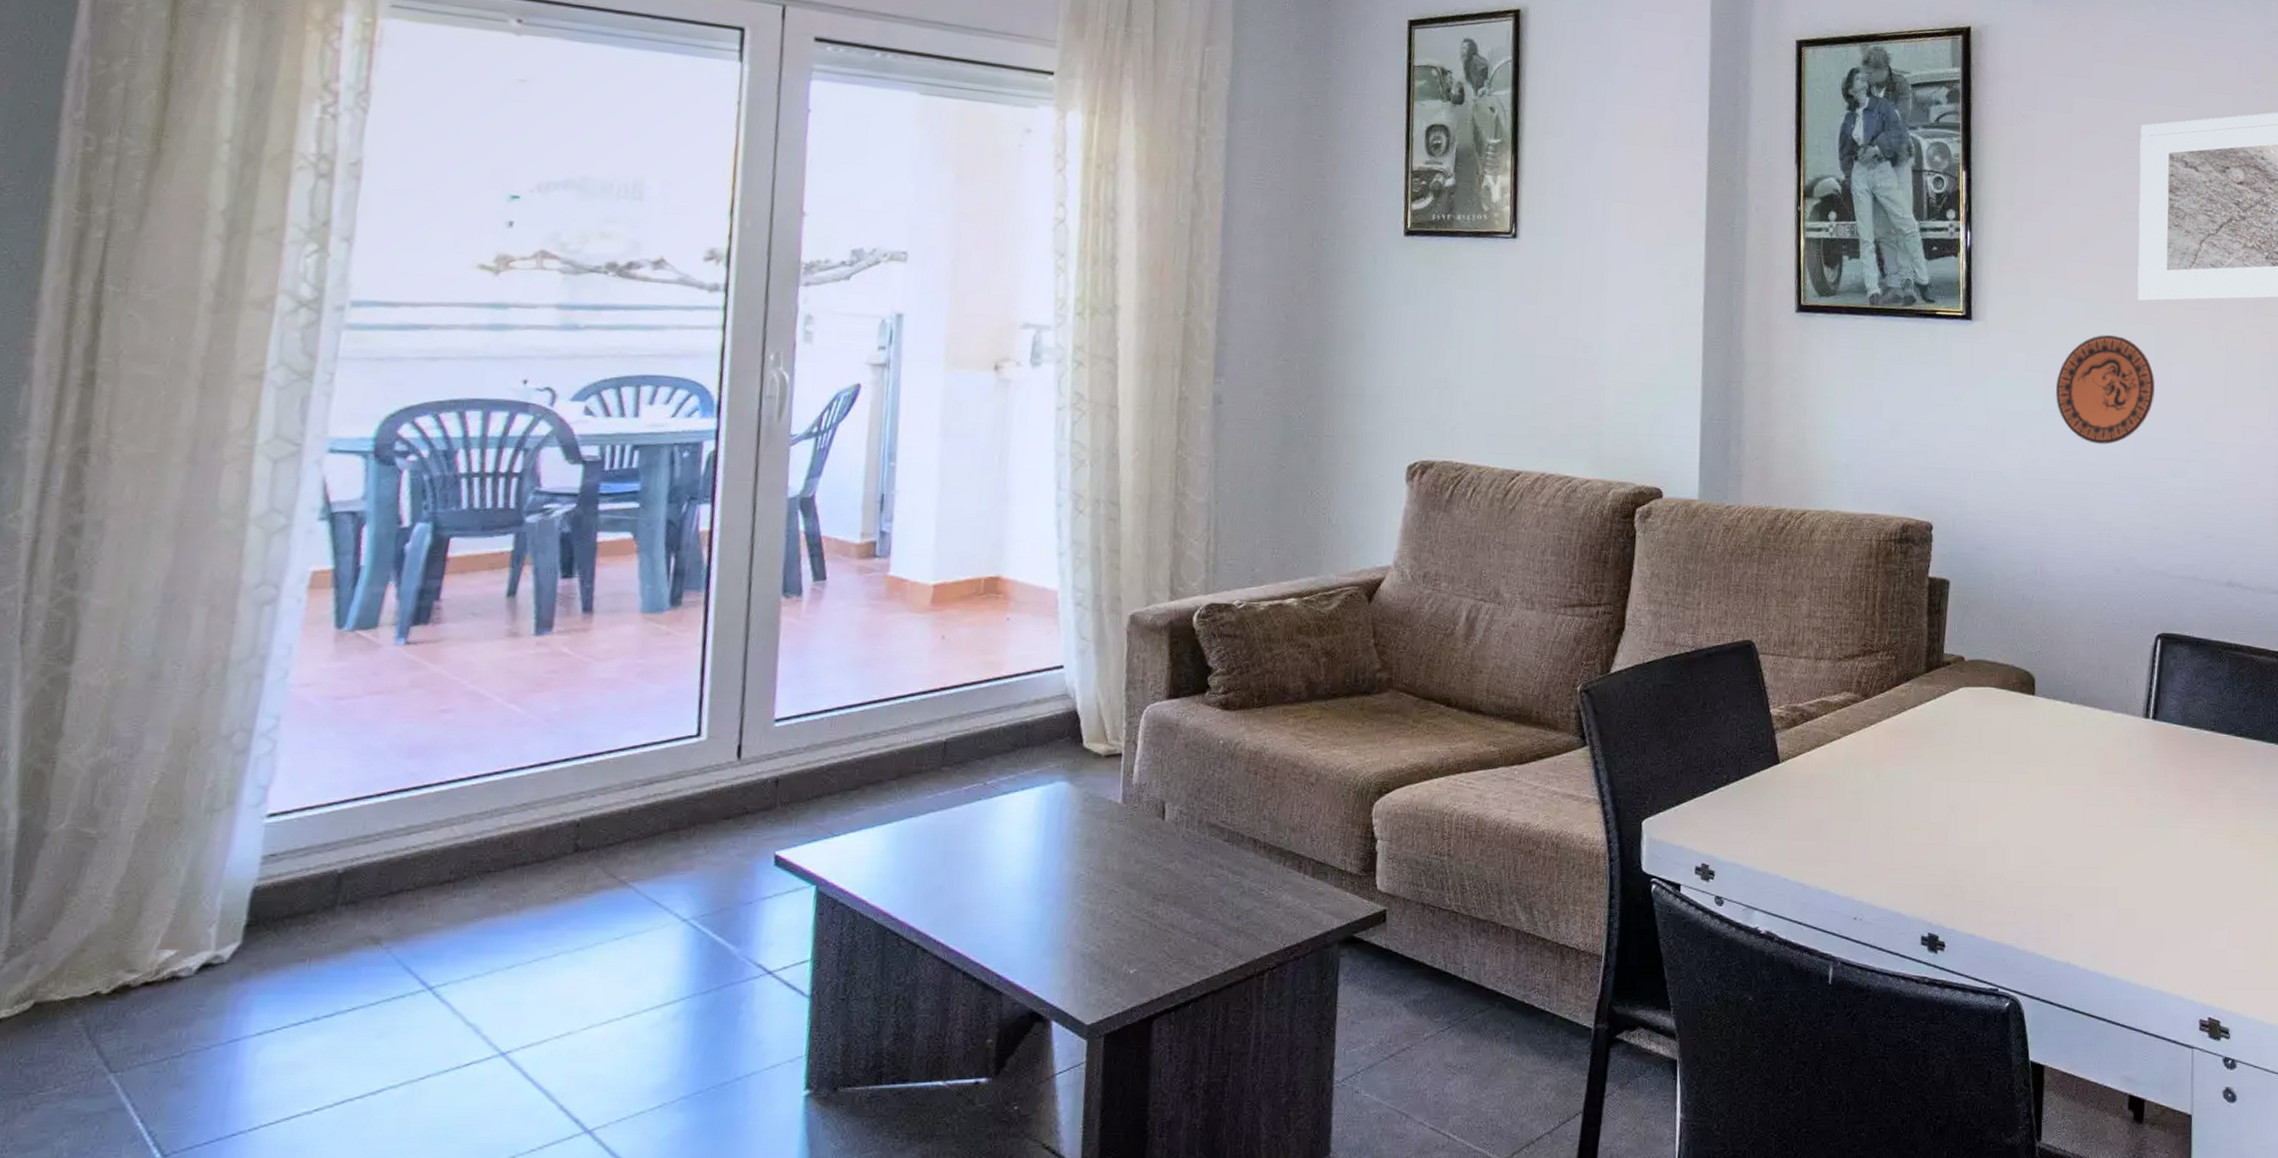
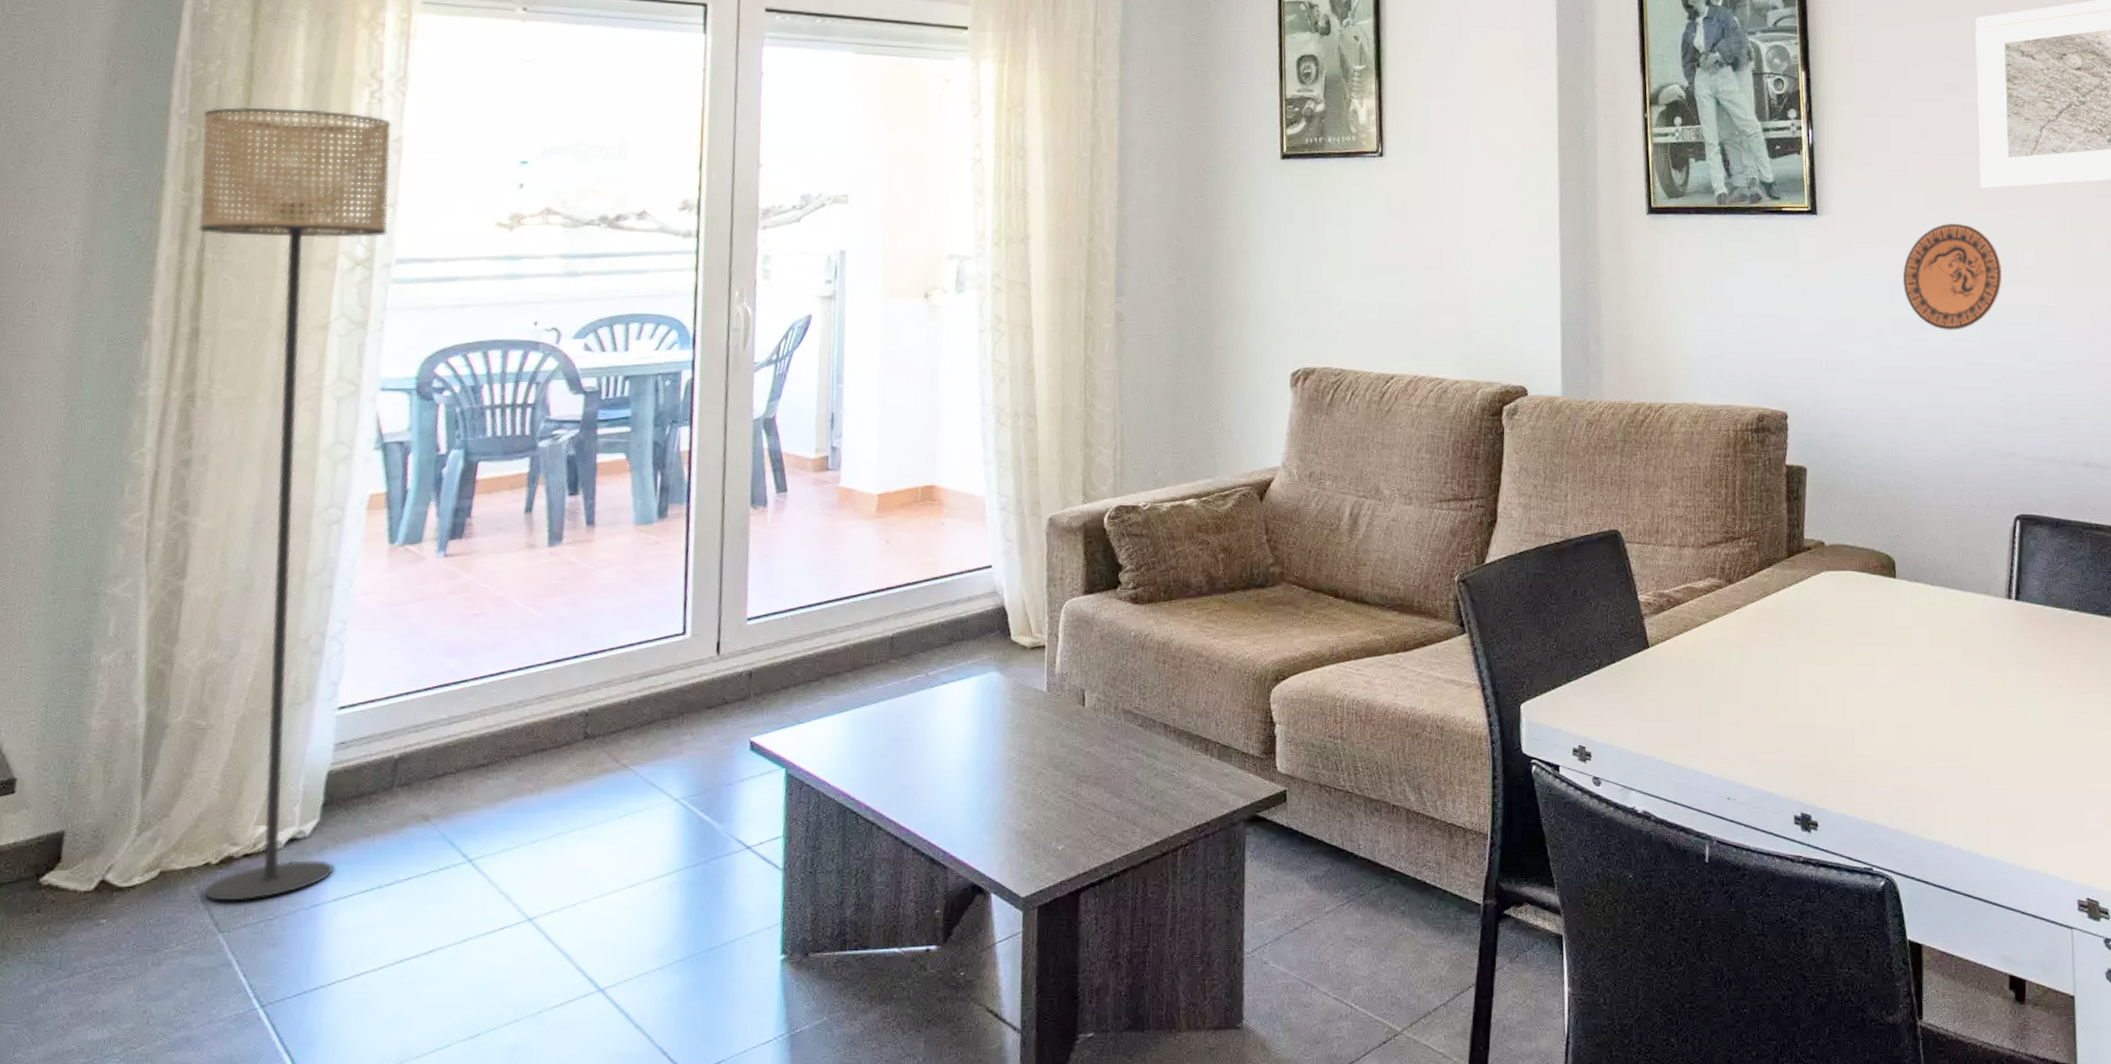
floor lamp: none [91,114,348,1036] -> present [198,107,392,901]

